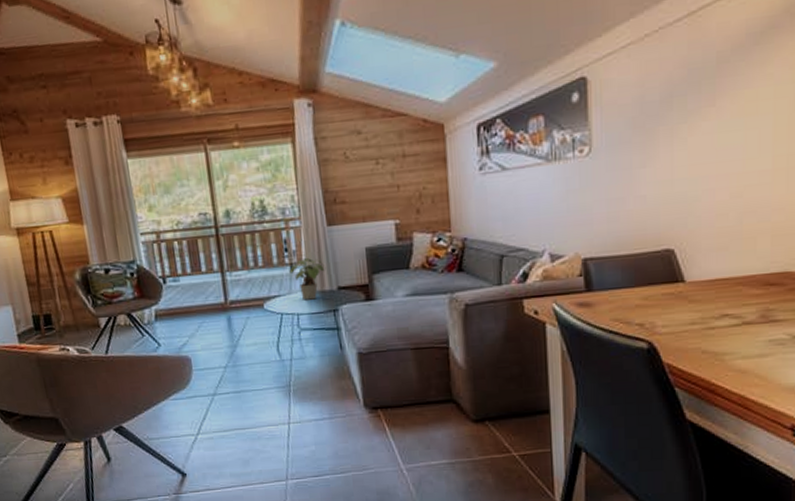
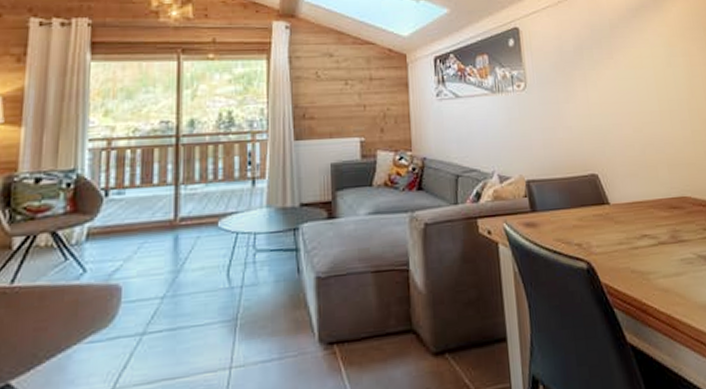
potted plant: present [289,257,326,300] -> none [251,171,290,218]

